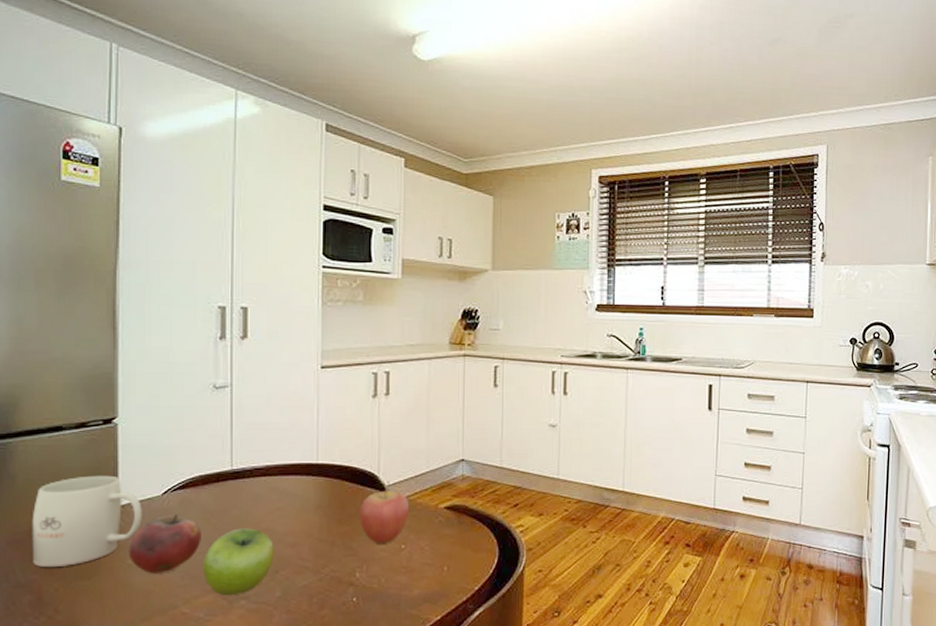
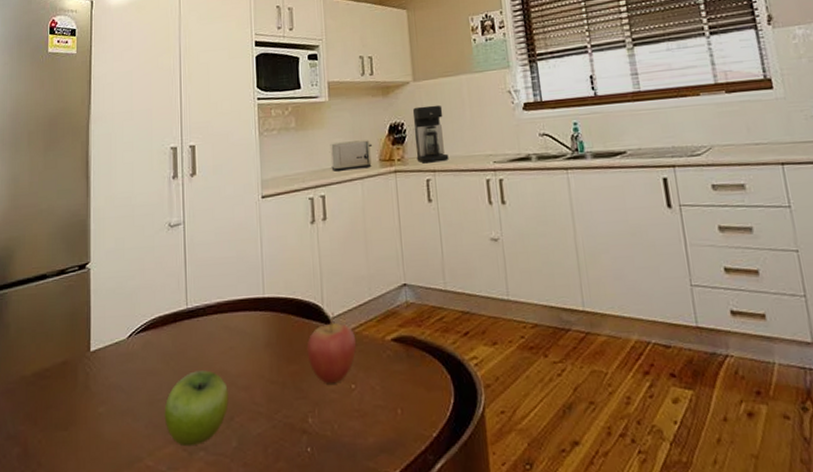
mug: present [32,475,142,568] -> none [20,320,111,418]
fruit: present [128,514,201,574] -> none [99,358,162,423]
toaster: none [398,321,444,351] -> present [330,140,373,172]
coffee maker: none [487,295,519,351] -> present [413,105,449,163]

